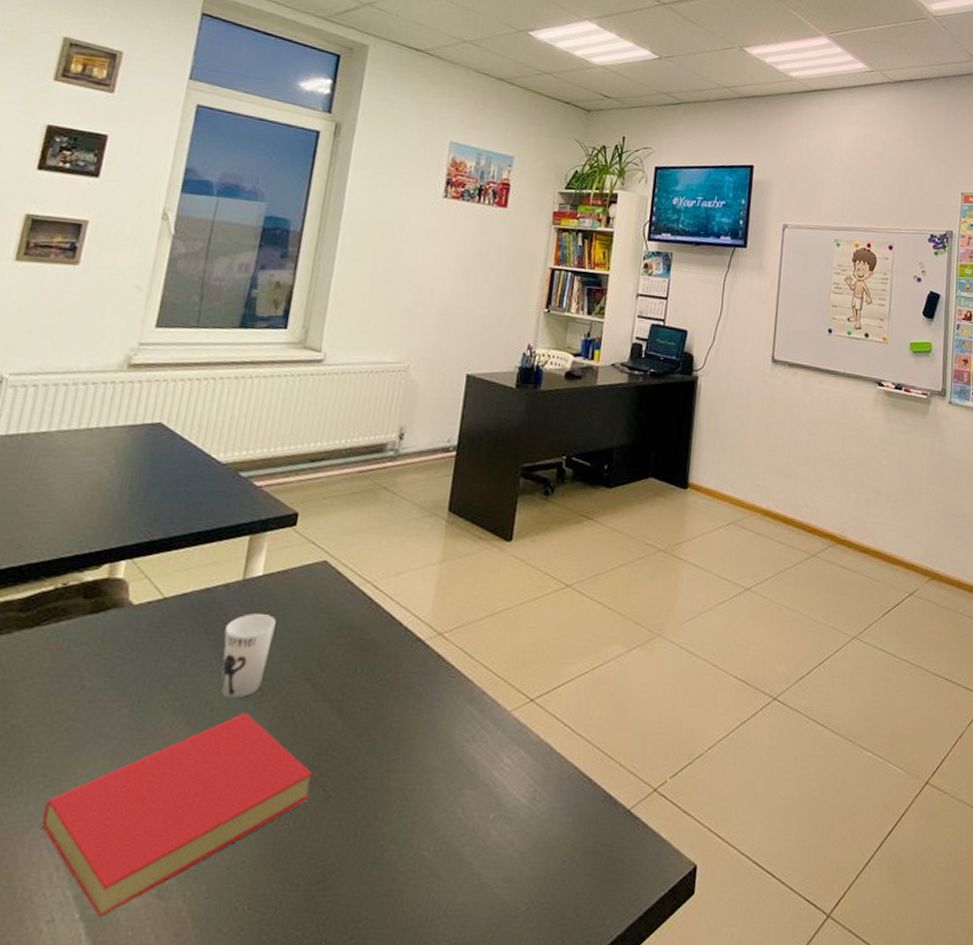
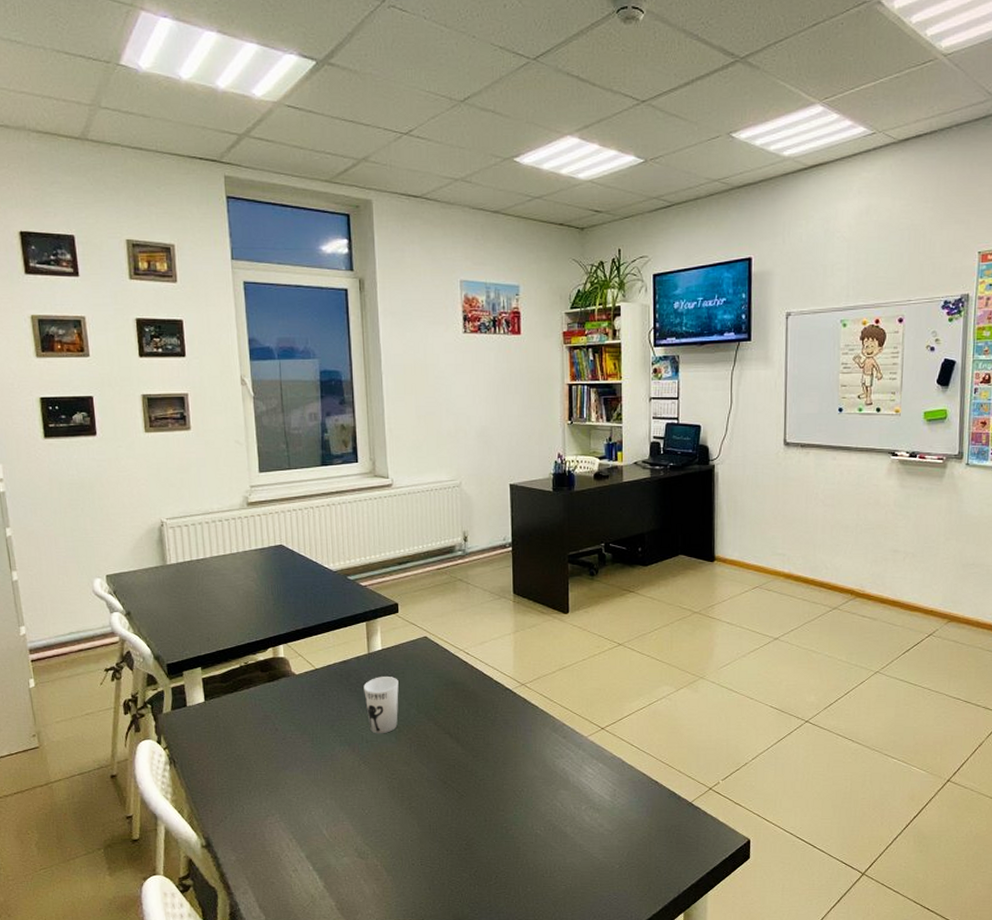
book: present [41,713,313,918] -> none [273,743,448,869]

